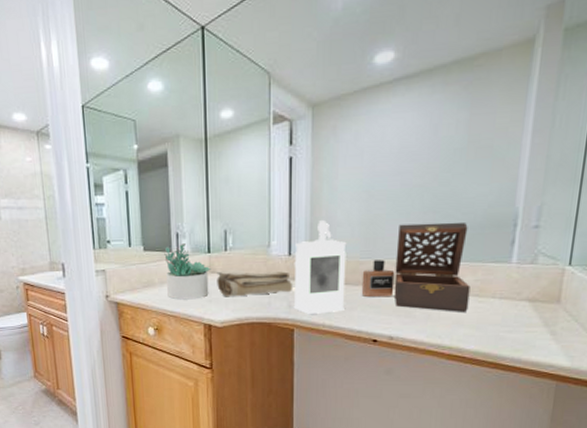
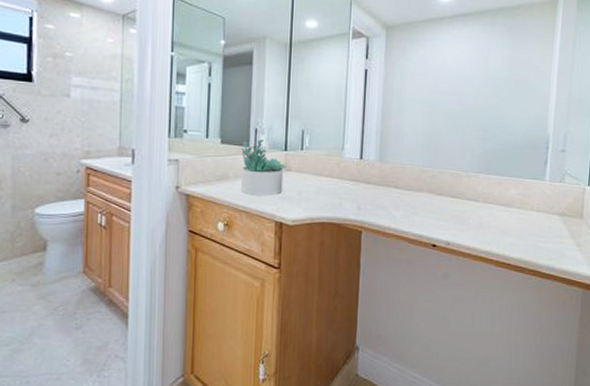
towel: present [217,271,293,297] -> none [291,170,363,196]
tissue box: present [293,220,347,315] -> none [362,129,412,218]
perfume: present [361,260,395,298] -> none [423,169,452,205]
jewelry box: present [394,222,471,313] -> none [451,139,514,223]

